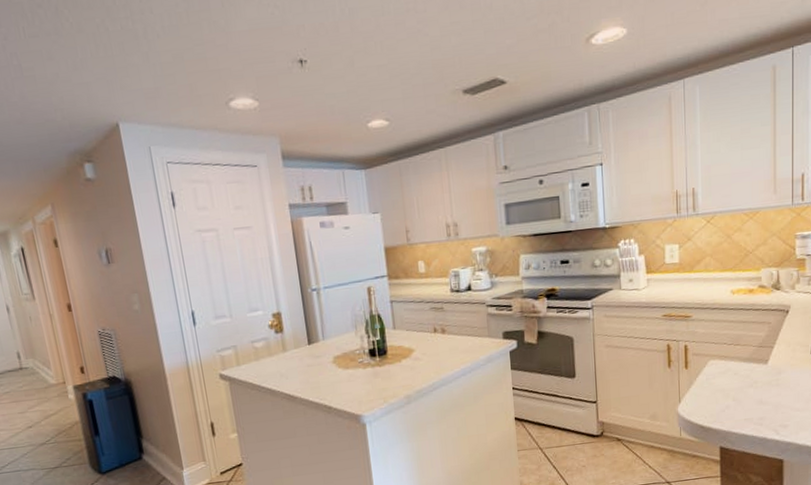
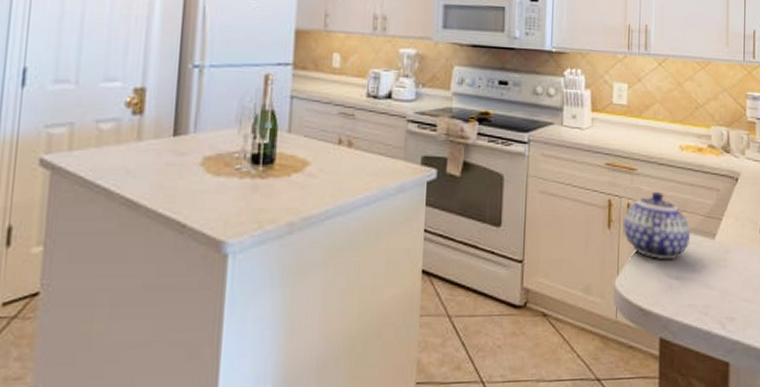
teapot: none [681,332,745,387] -> present [622,191,691,260]

